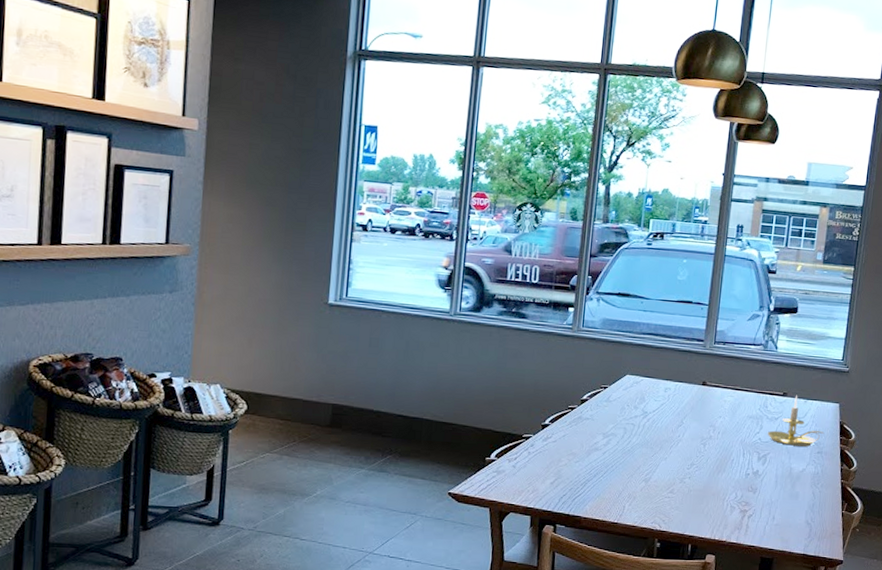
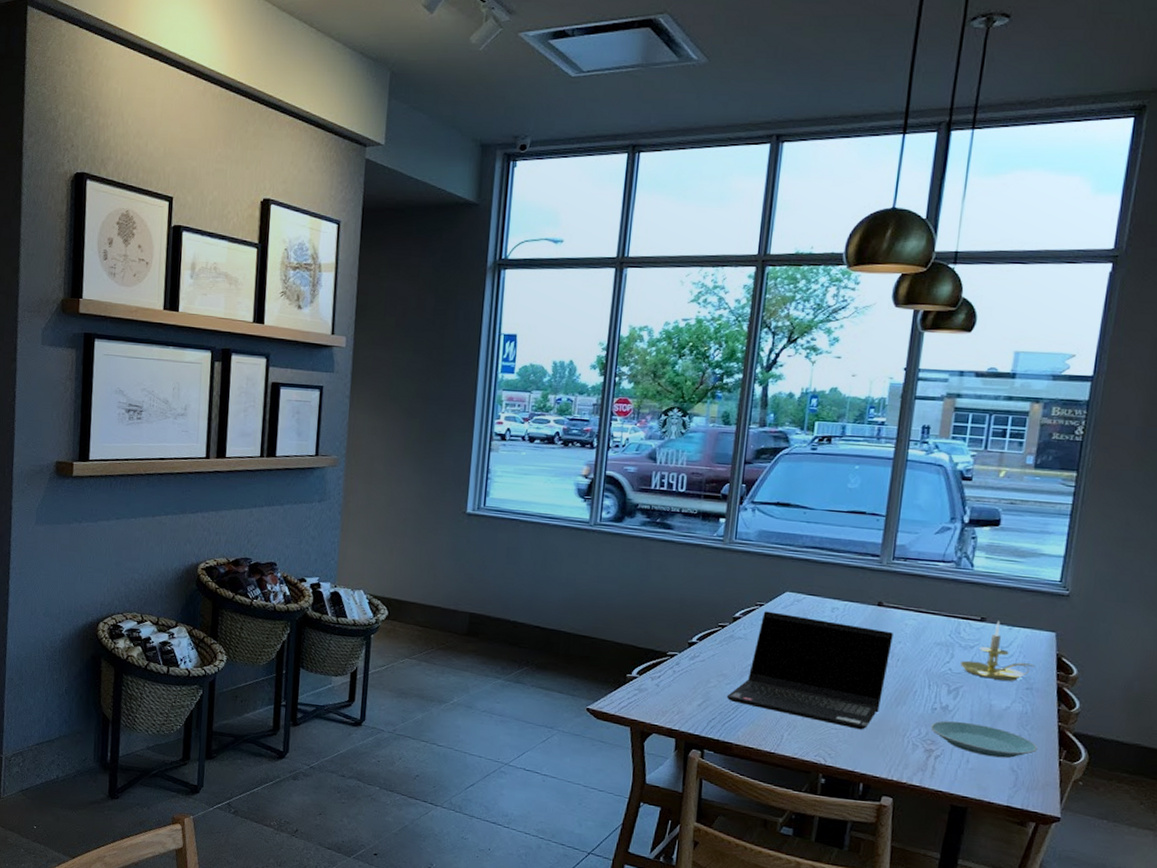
laptop computer: none [575,393,715,497] -> present [726,611,893,730]
plate: none [744,484,827,514] -> present [930,721,1038,759]

